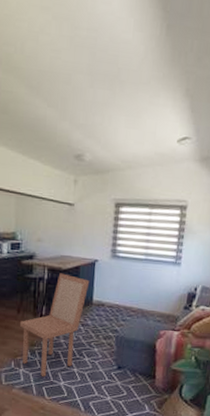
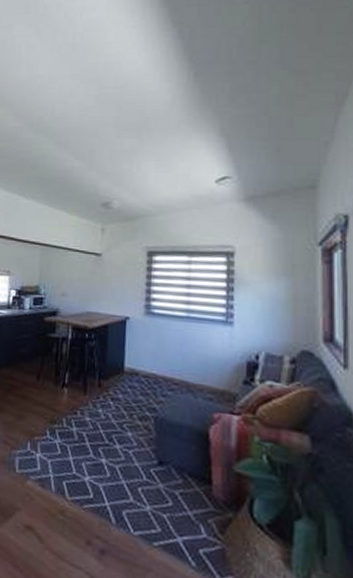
dining chair: present [19,273,90,377] -> none [38,332,120,468]

